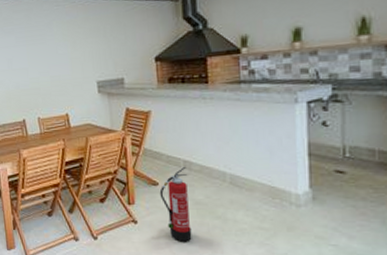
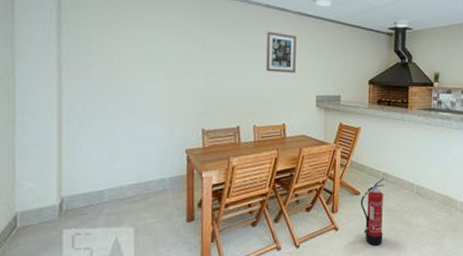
wall art: none [39,21,73,63] -> present [266,31,296,73]

